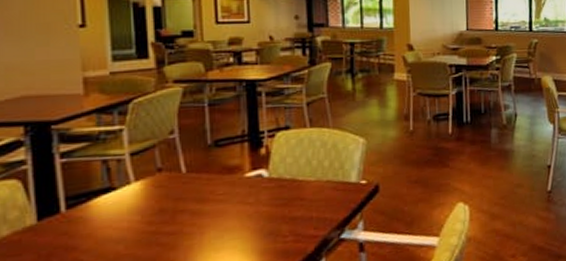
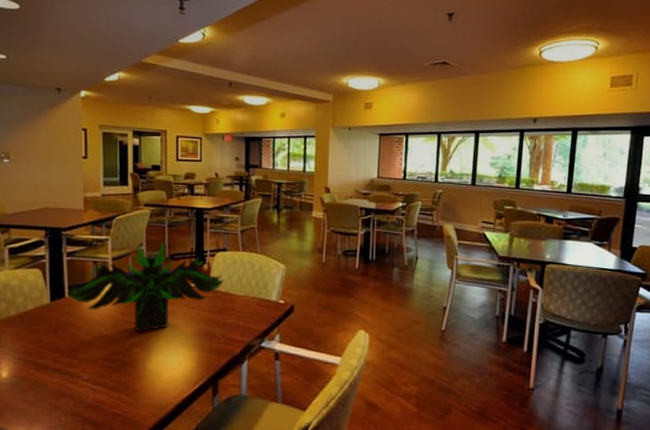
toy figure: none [62,126,290,244] -> present [66,242,225,331]

